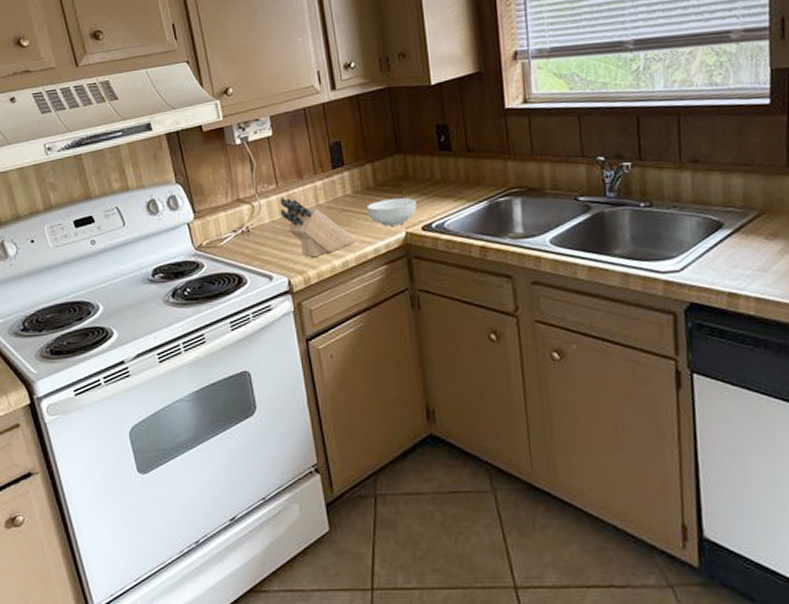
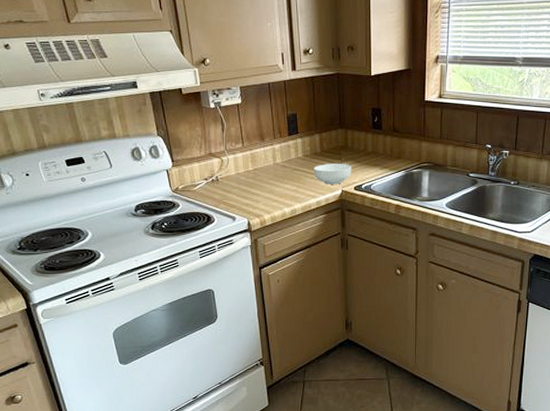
knife block: present [280,198,356,258] -> none [244,155,303,205]

